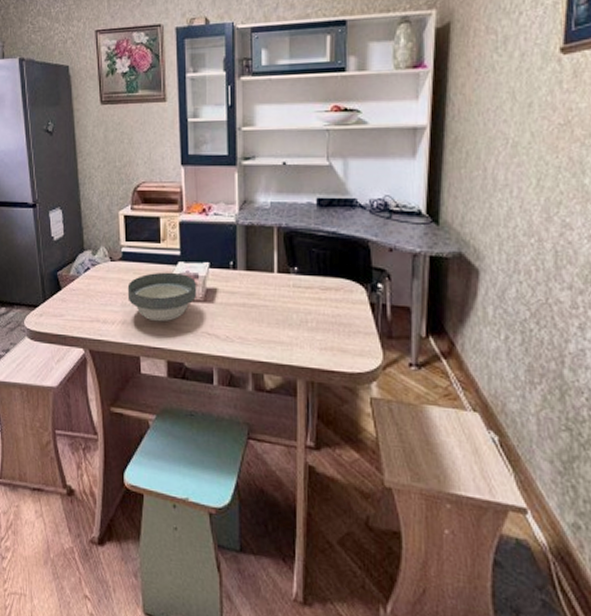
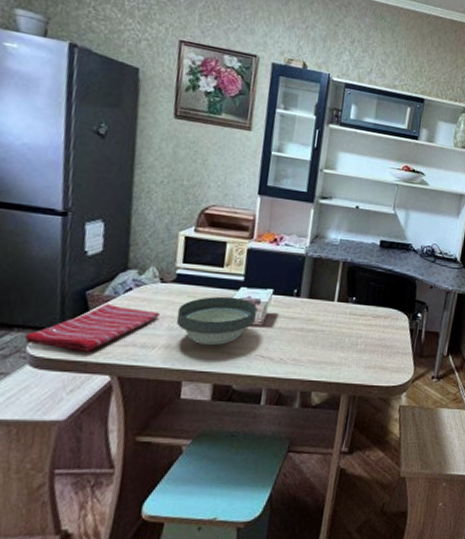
dish towel: none [22,282,114,326] -> present [24,303,160,352]

